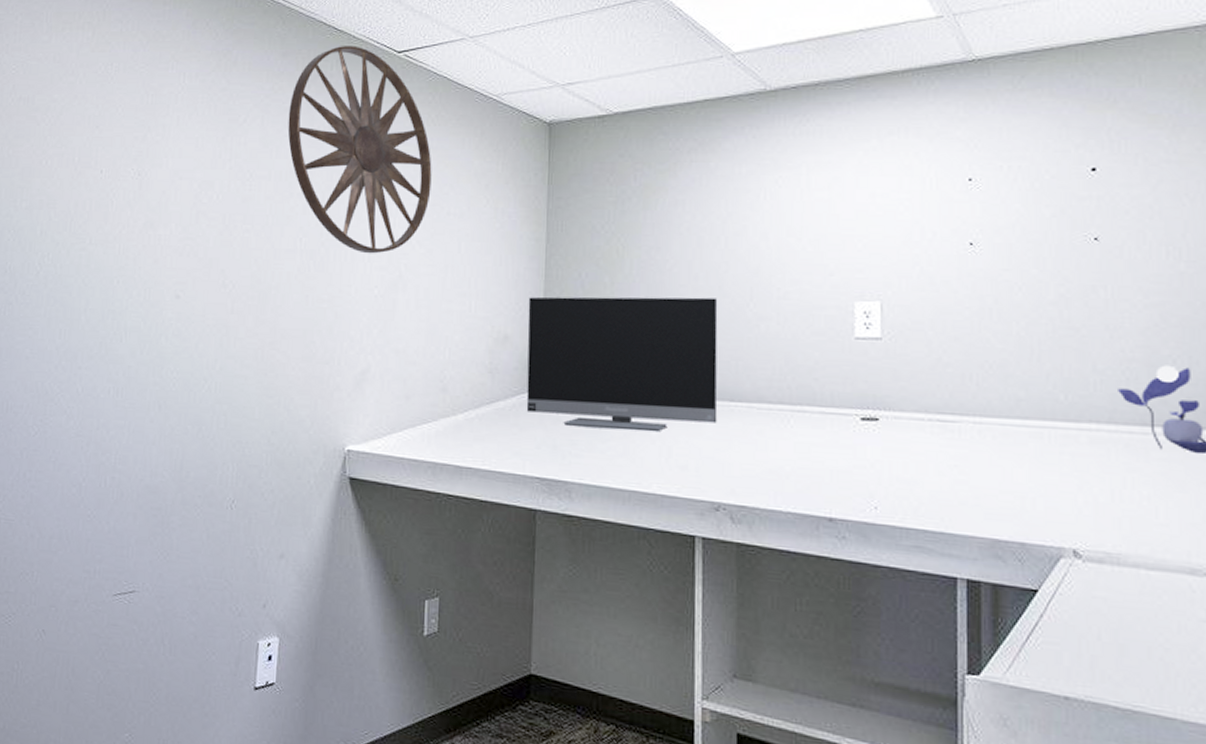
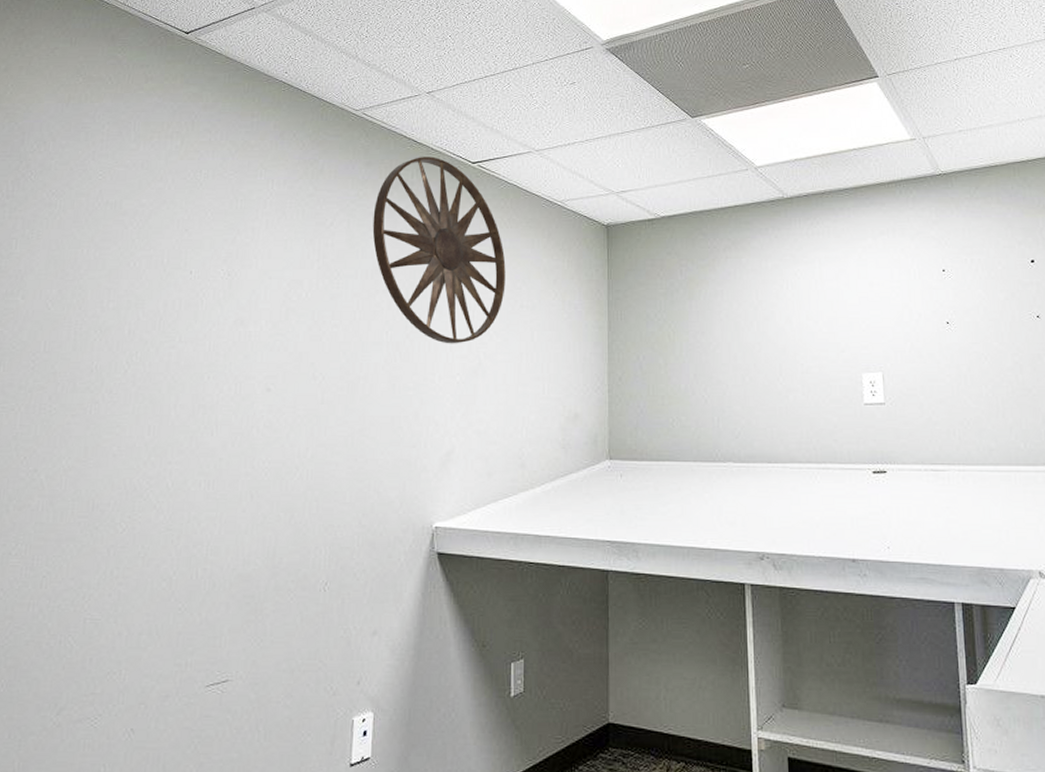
monitor: present [526,296,718,432] -> none [595,374,758,494]

